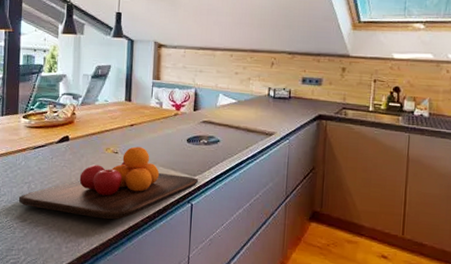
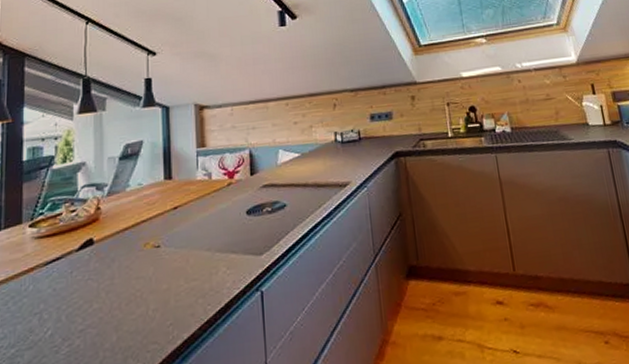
chopping board: present [18,146,199,220] -> none [25,232,267,346]

